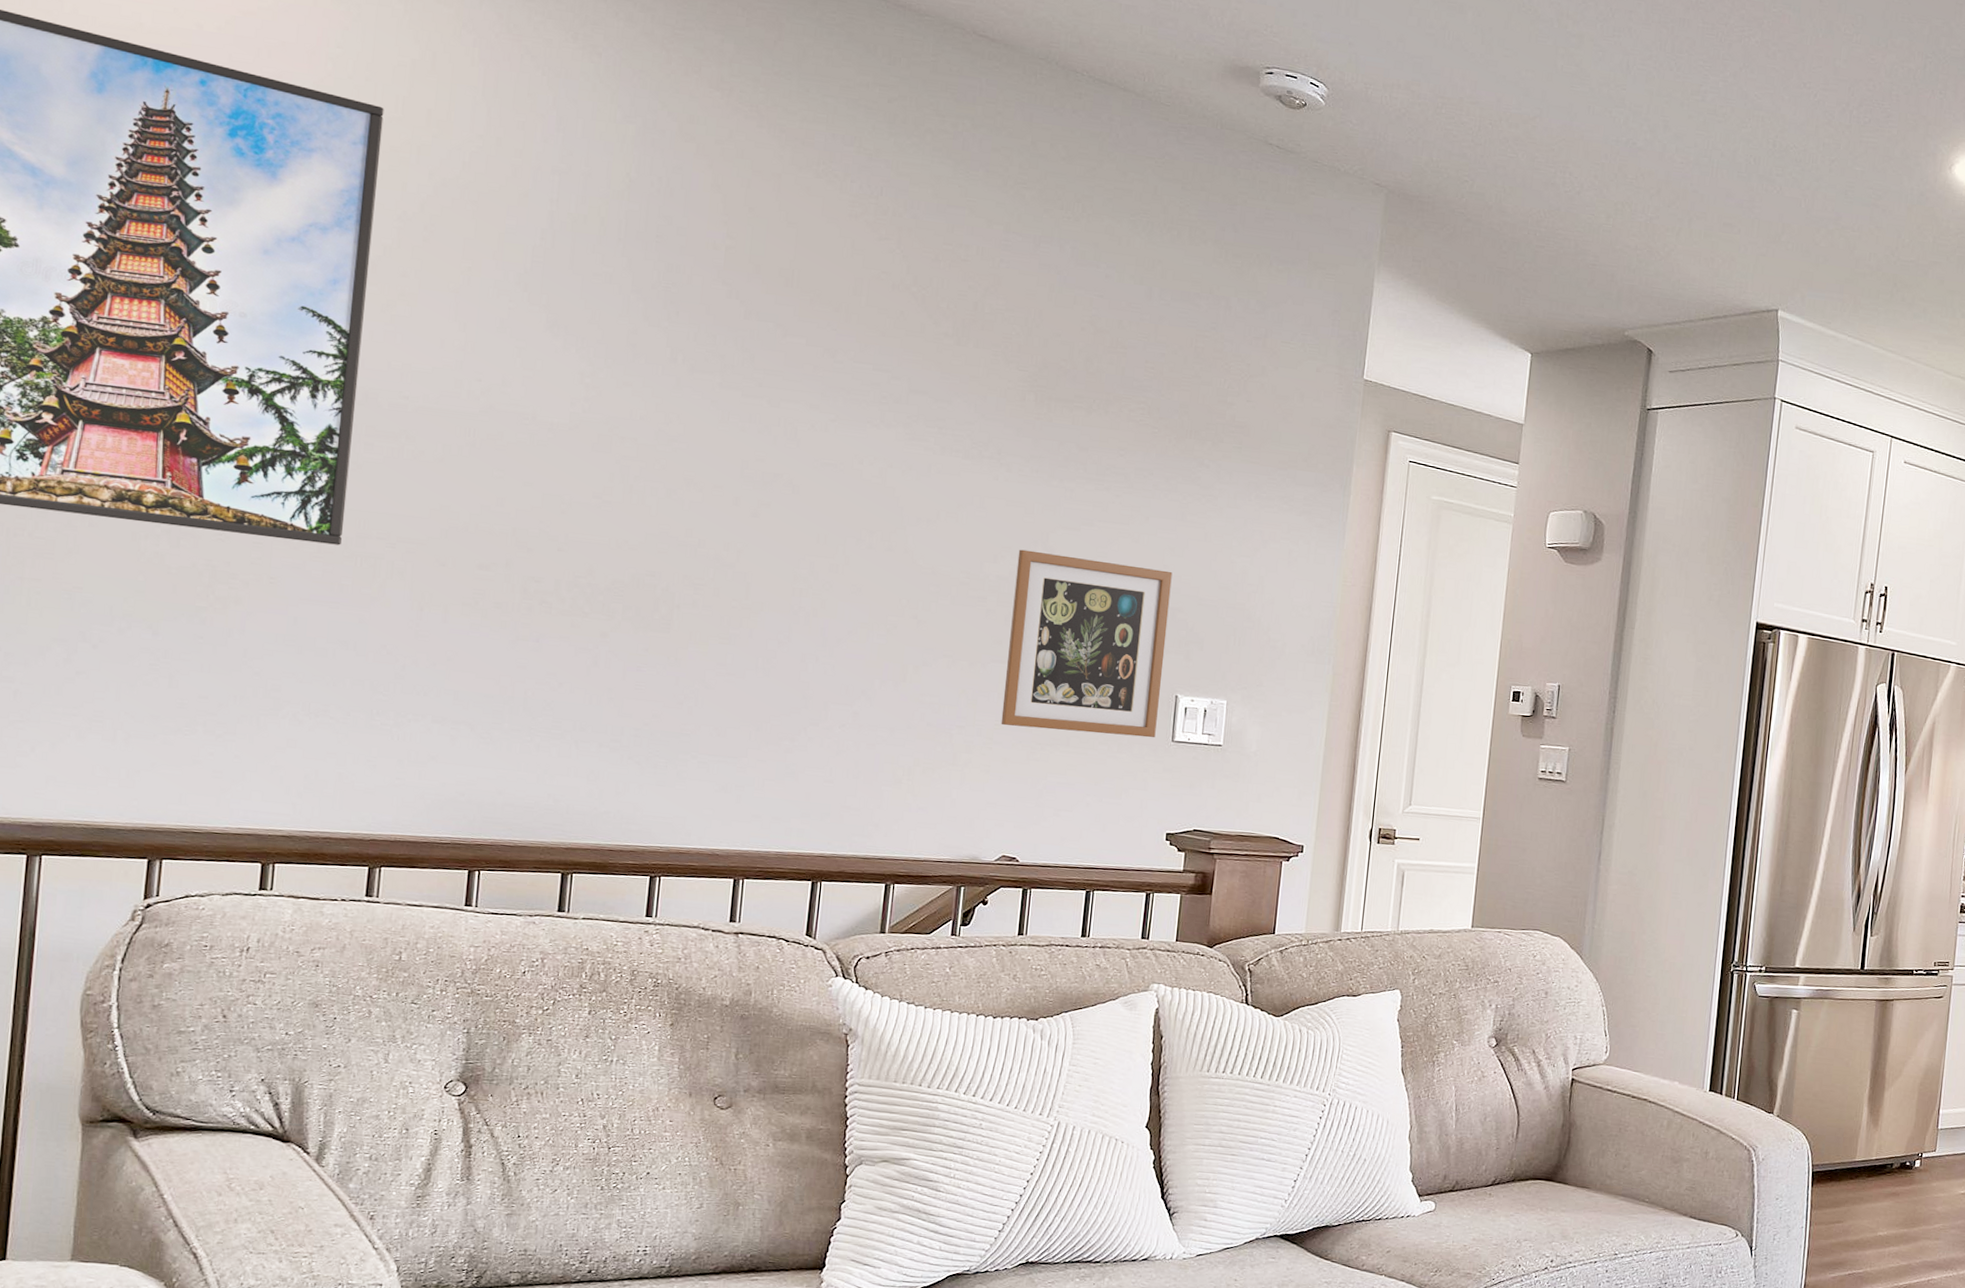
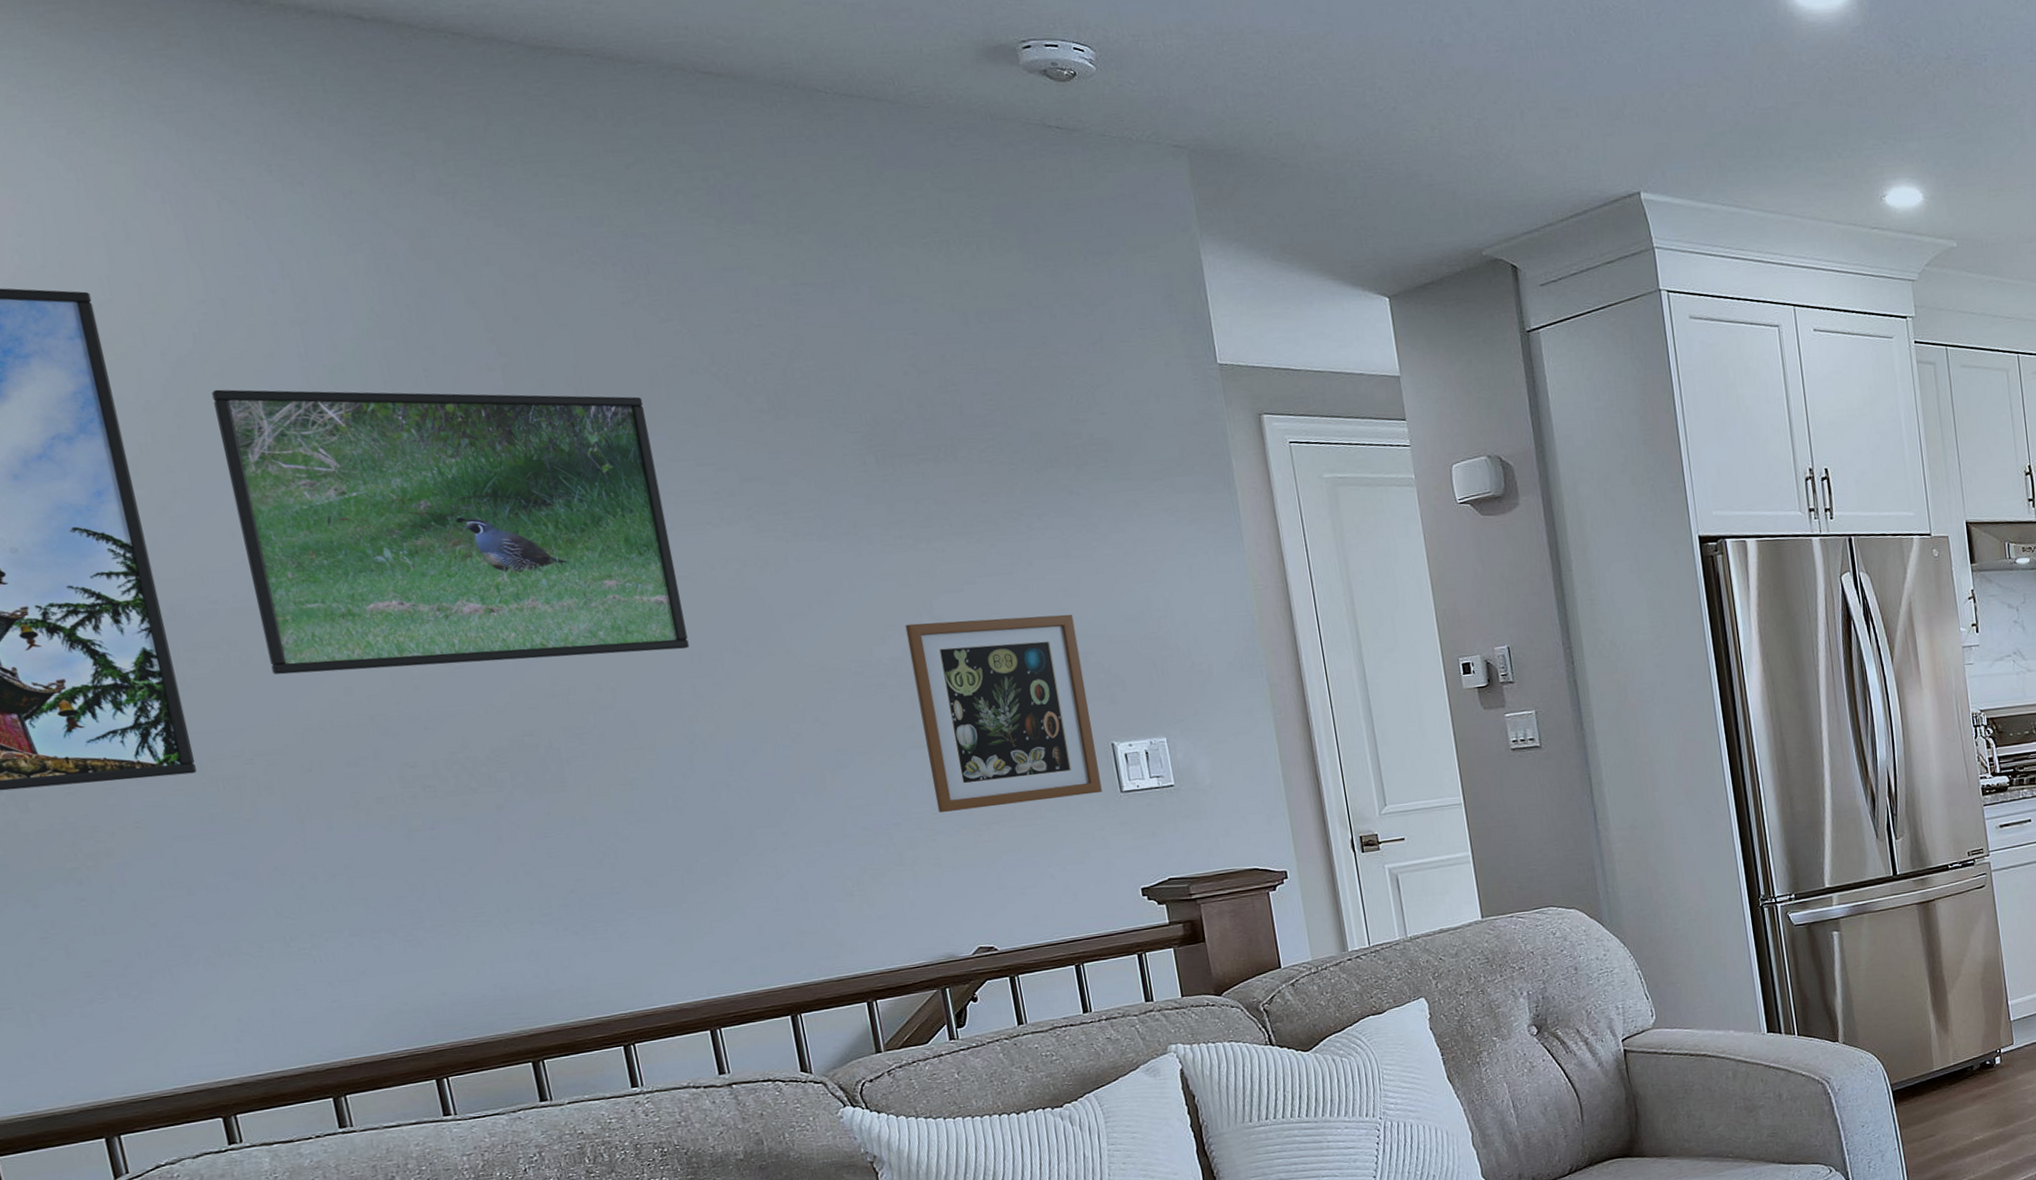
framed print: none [438,214,843,529] -> present [212,389,690,675]

